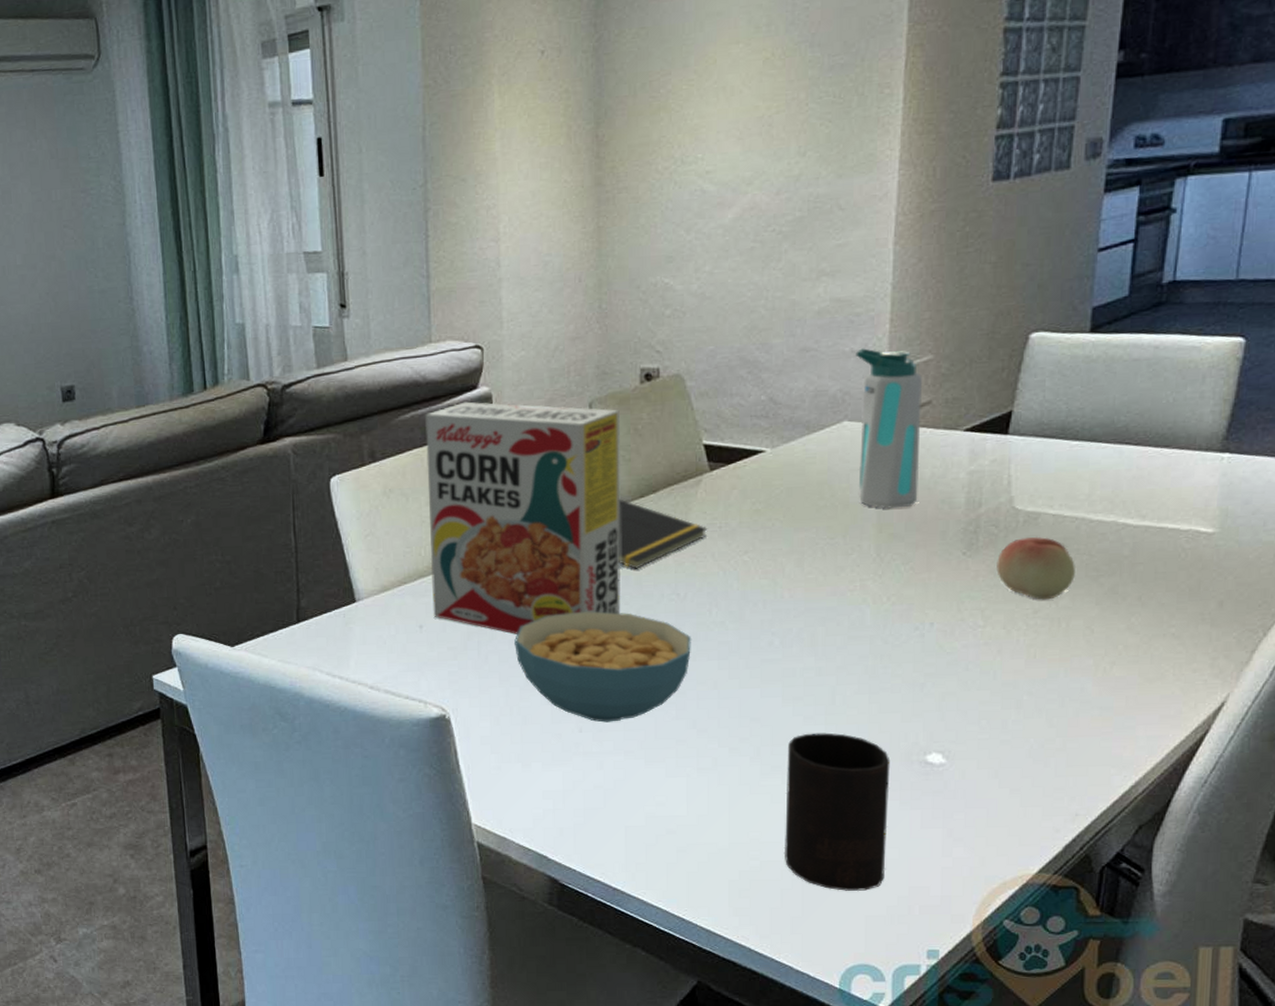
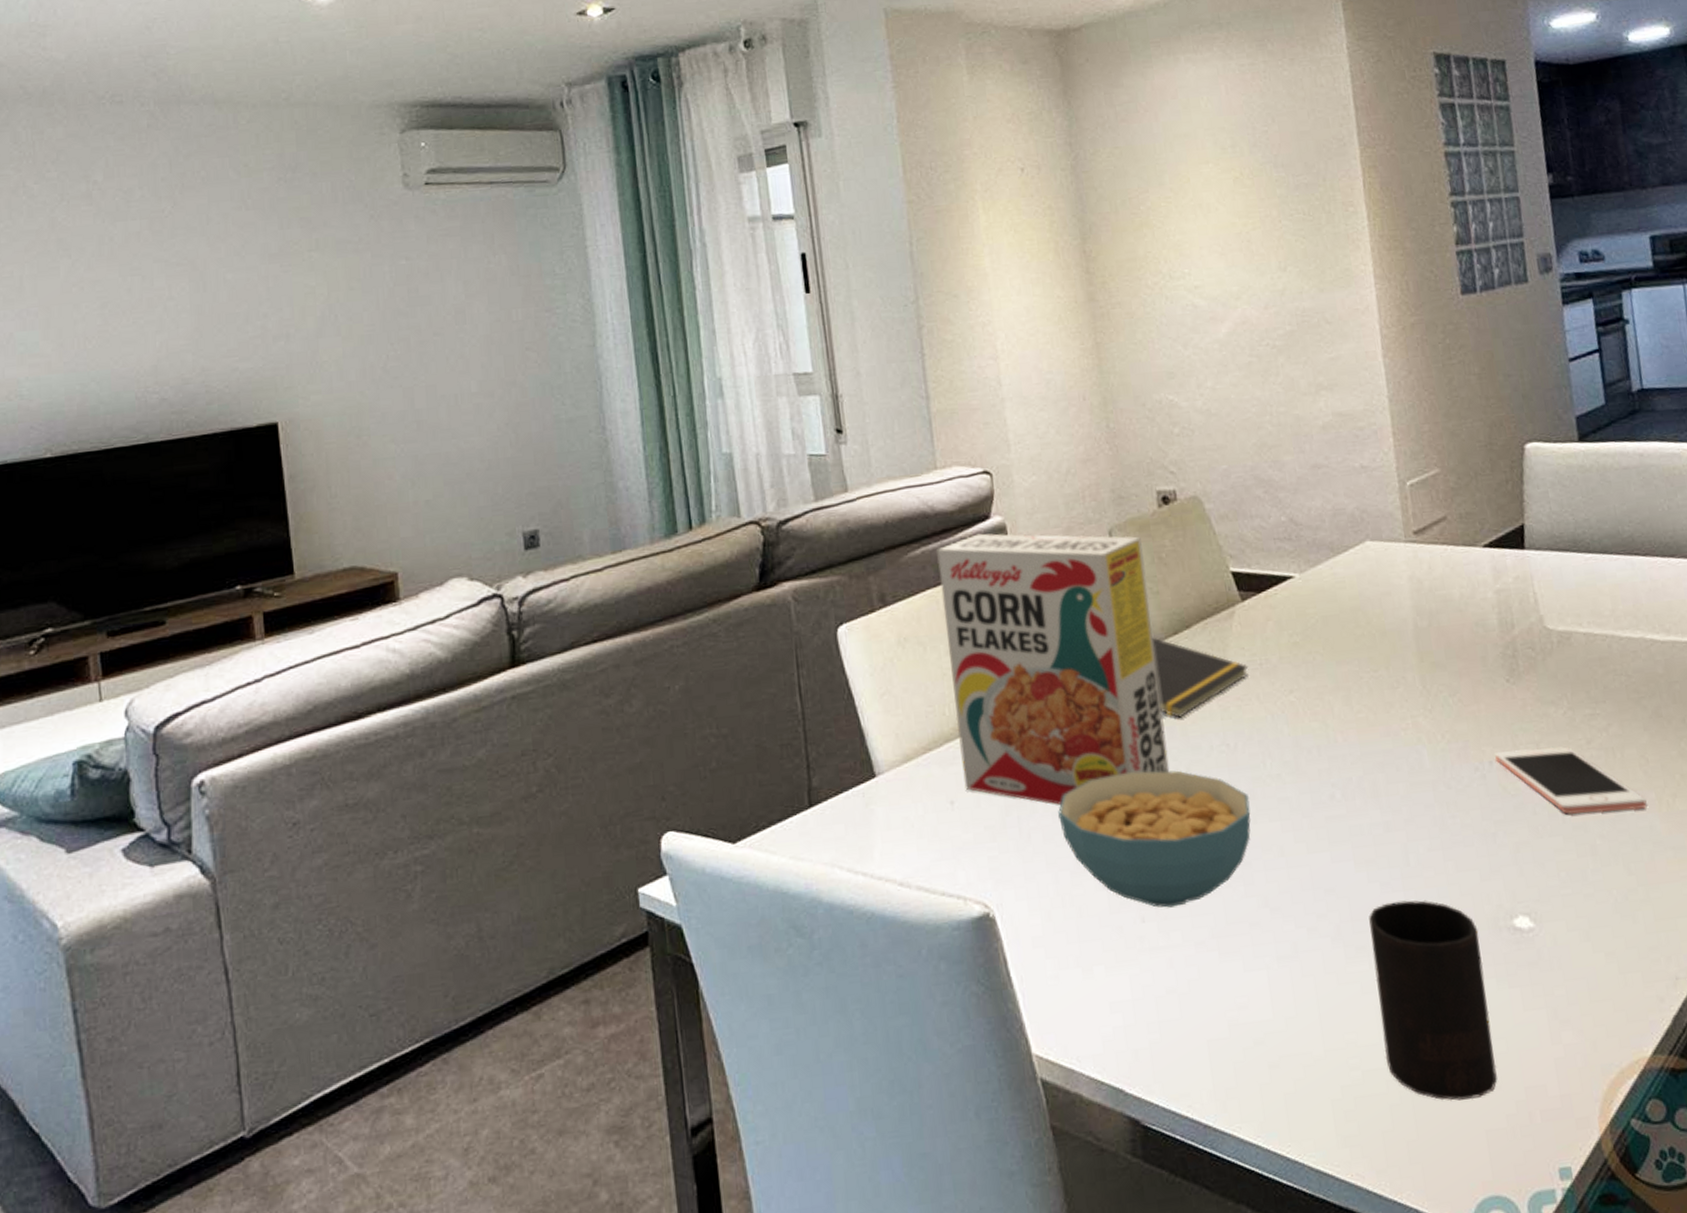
water bottle: present [855,348,923,509] -> none [1365,463,1452,635]
cell phone: none [938,614,1083,674] -> present [1495,746,1647,814]
fruit: present [997,536,1075,600] -> none [1540,657,1618,729]

